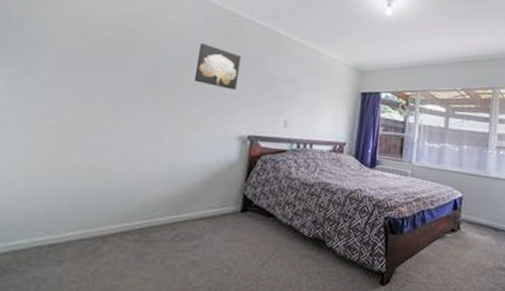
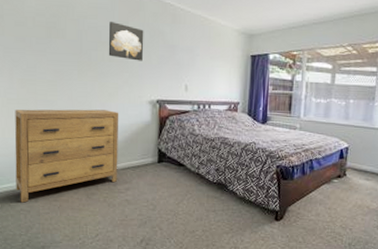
dresser: none [31,139,198,267] -> present [14,109,119,203]

